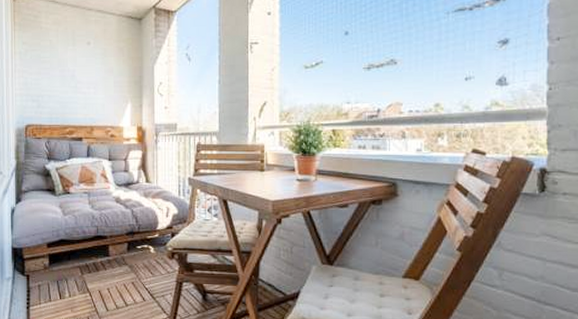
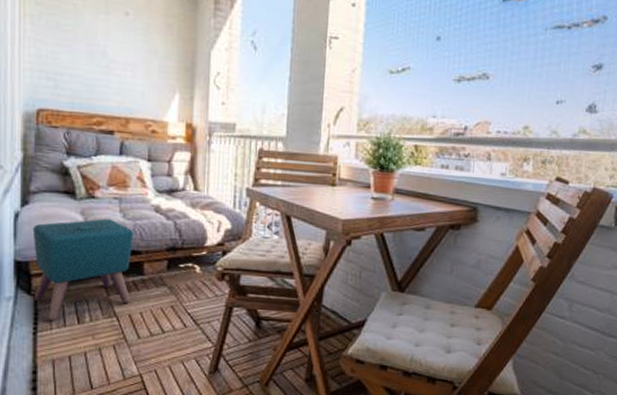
ottoman: none [24,210,100,298] -> present [32,218,134,322]

